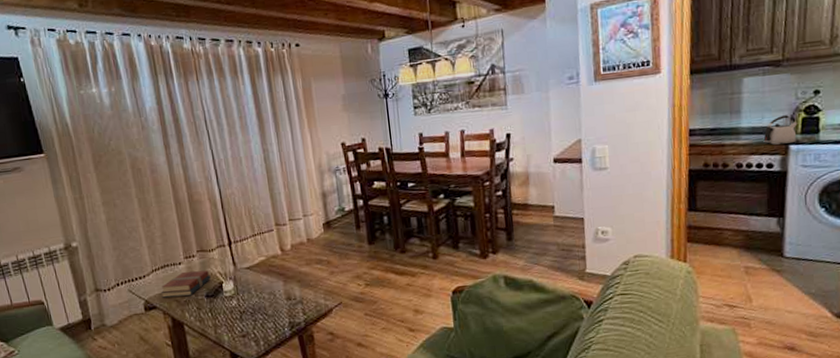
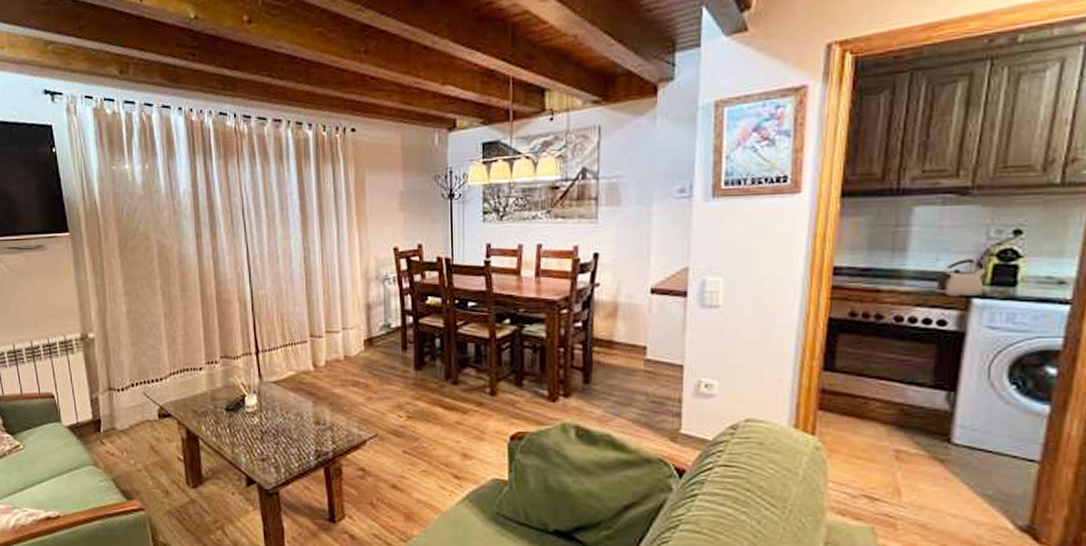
books: present [160,270,211,298] -> none [177,378,233,406]

